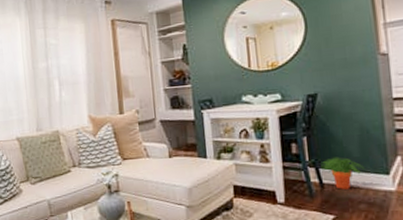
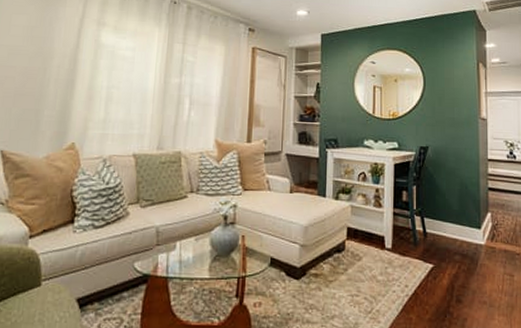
potted plant: present [321,157,365,189] -> none [426,208,462,240]

